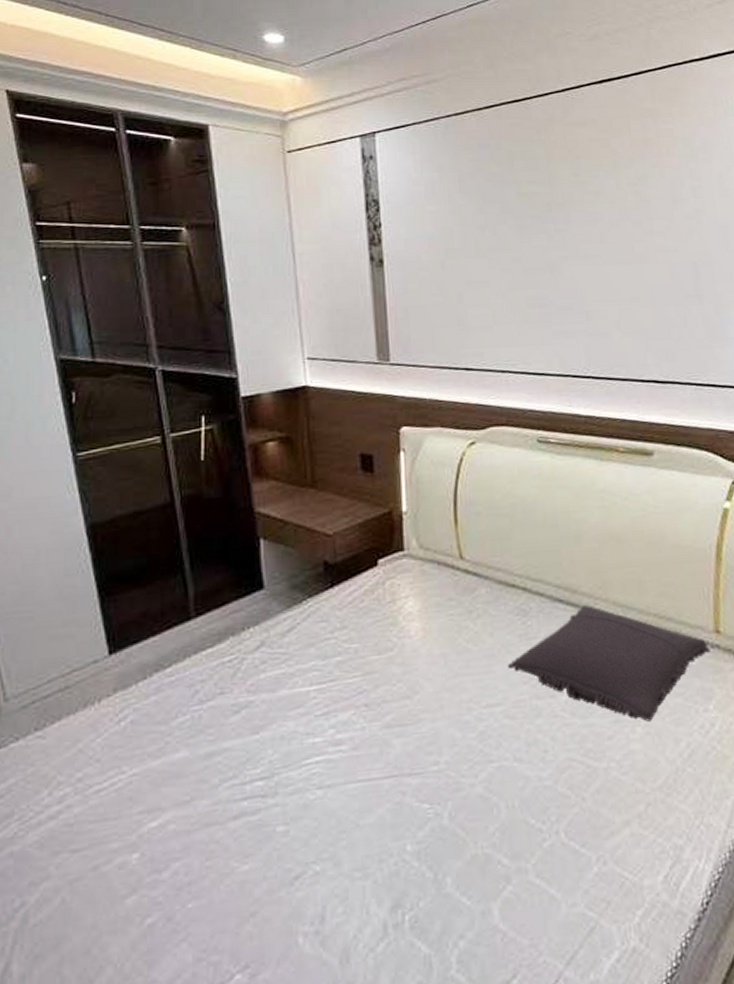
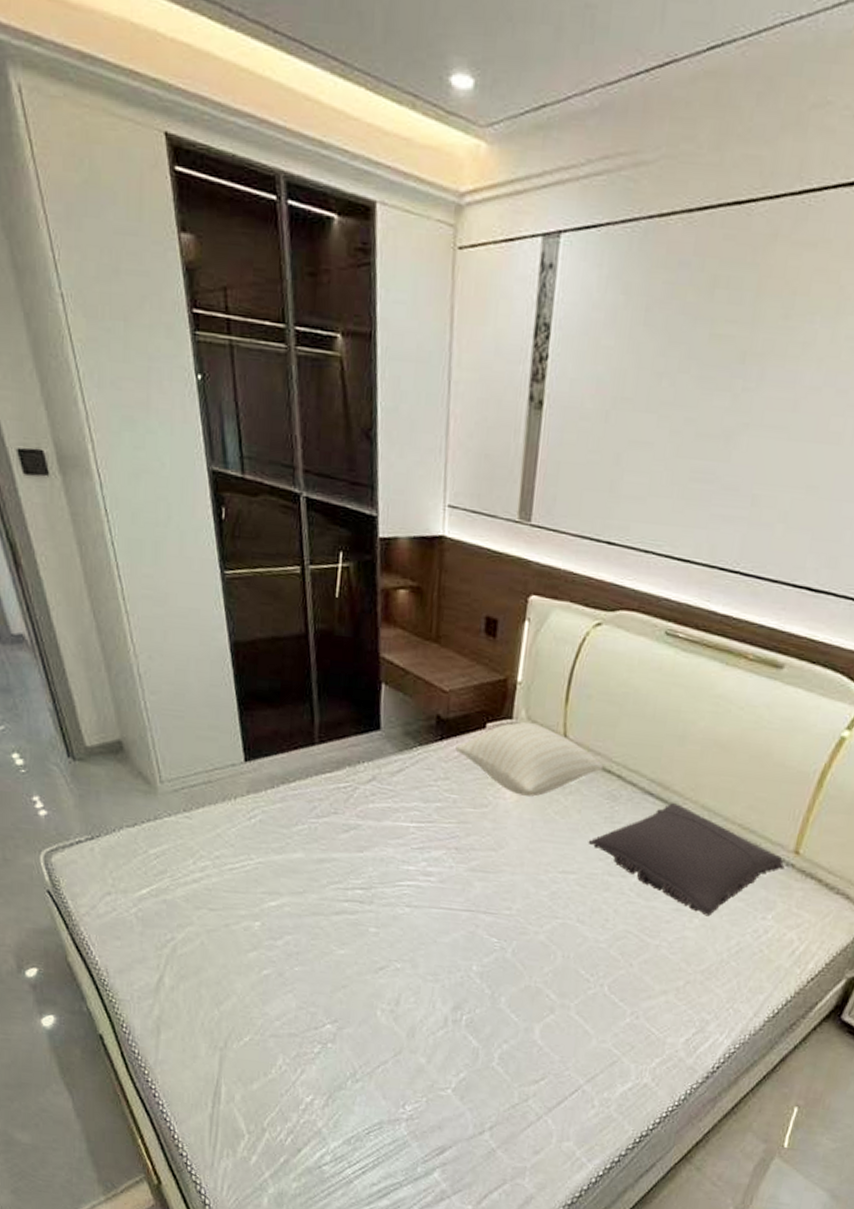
pillow: none [349,551,507,630] -> present [455,722,604,797]

